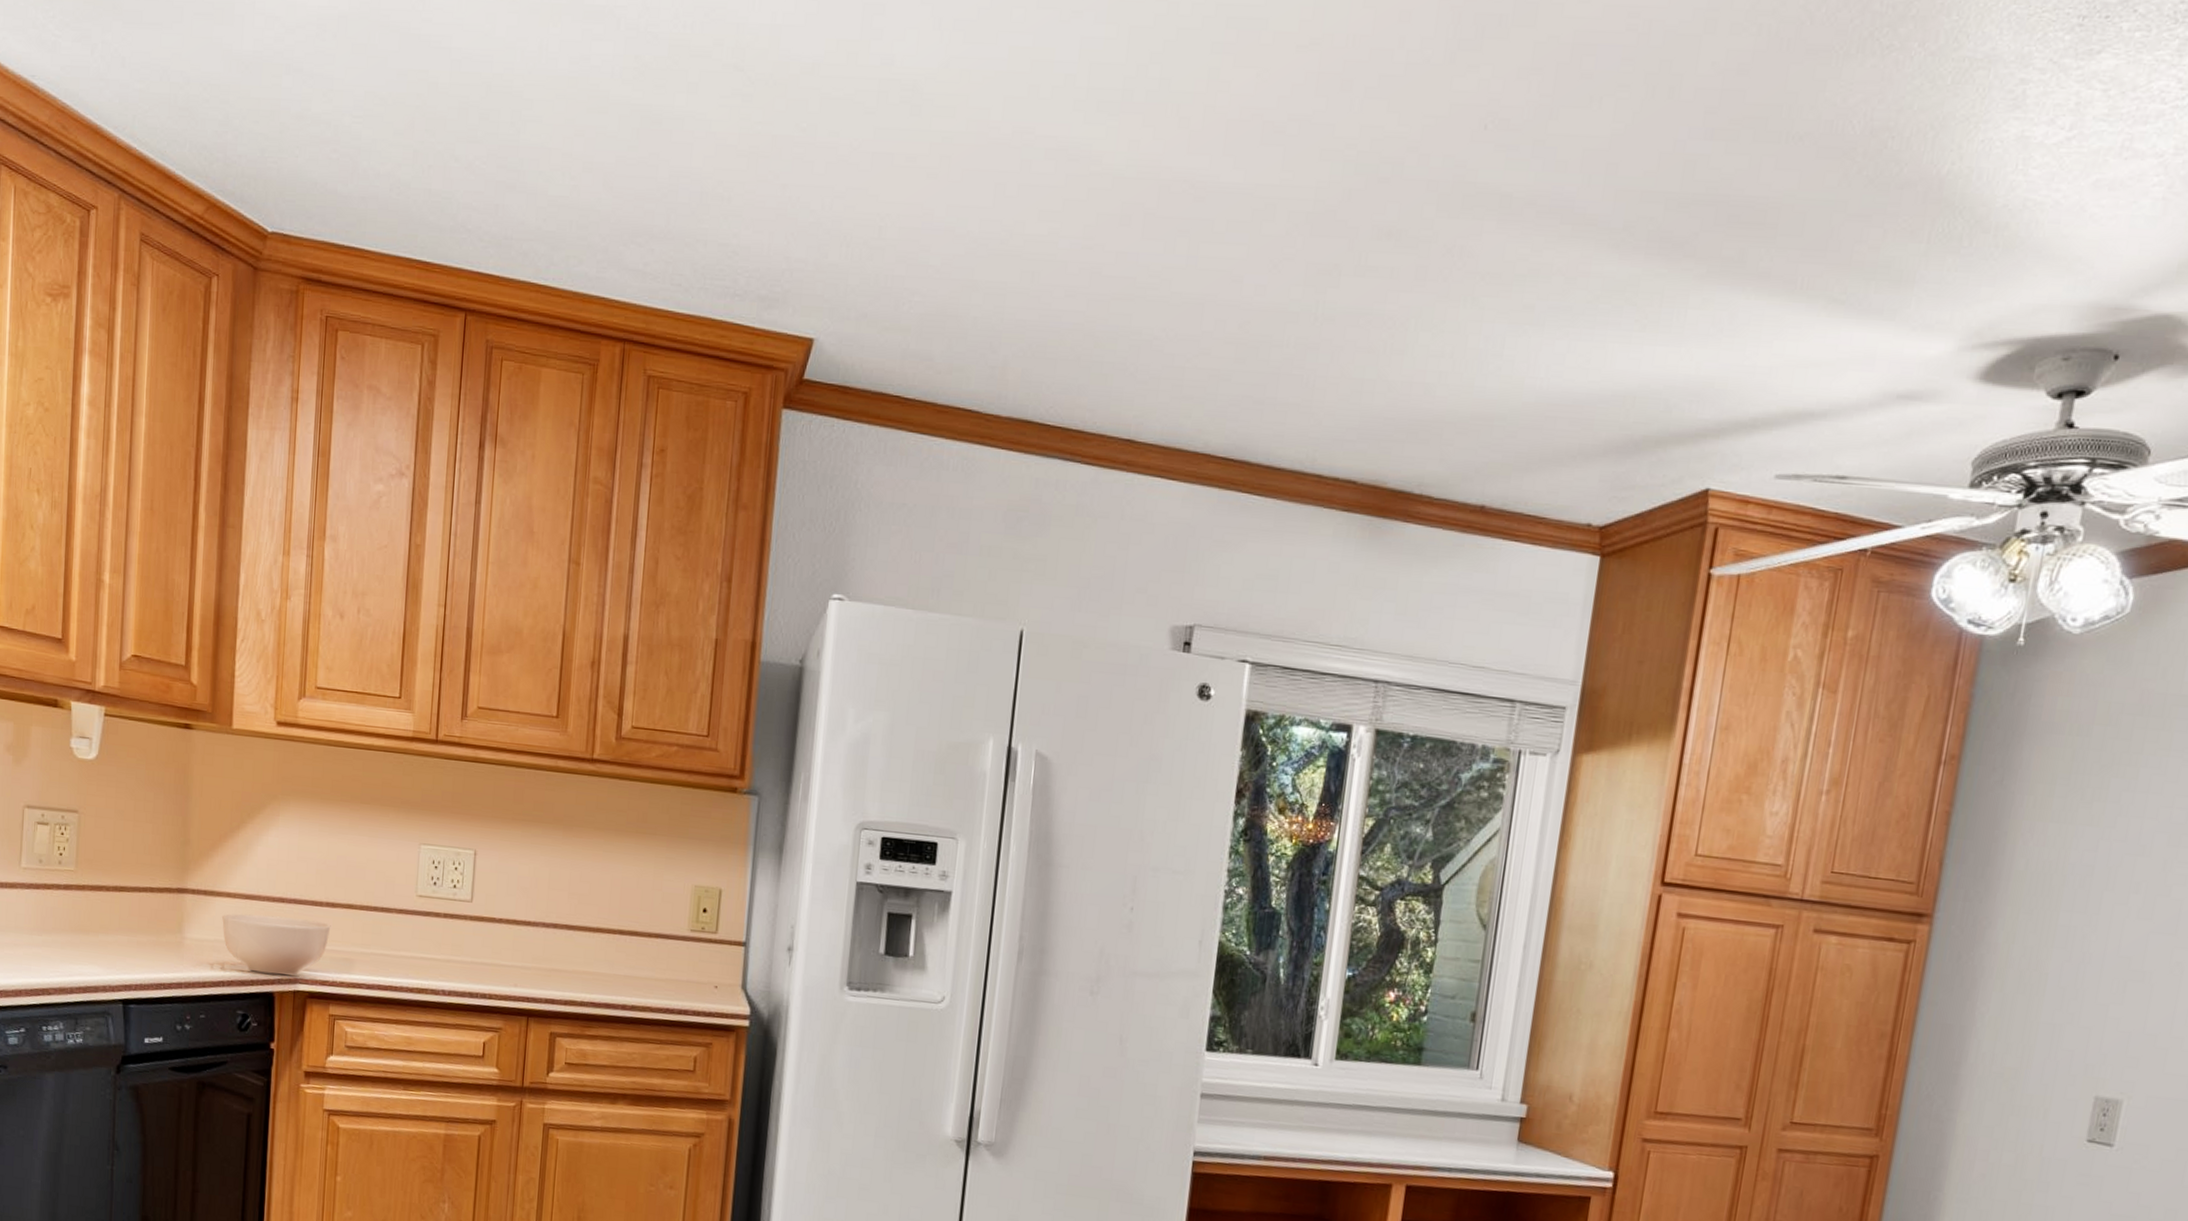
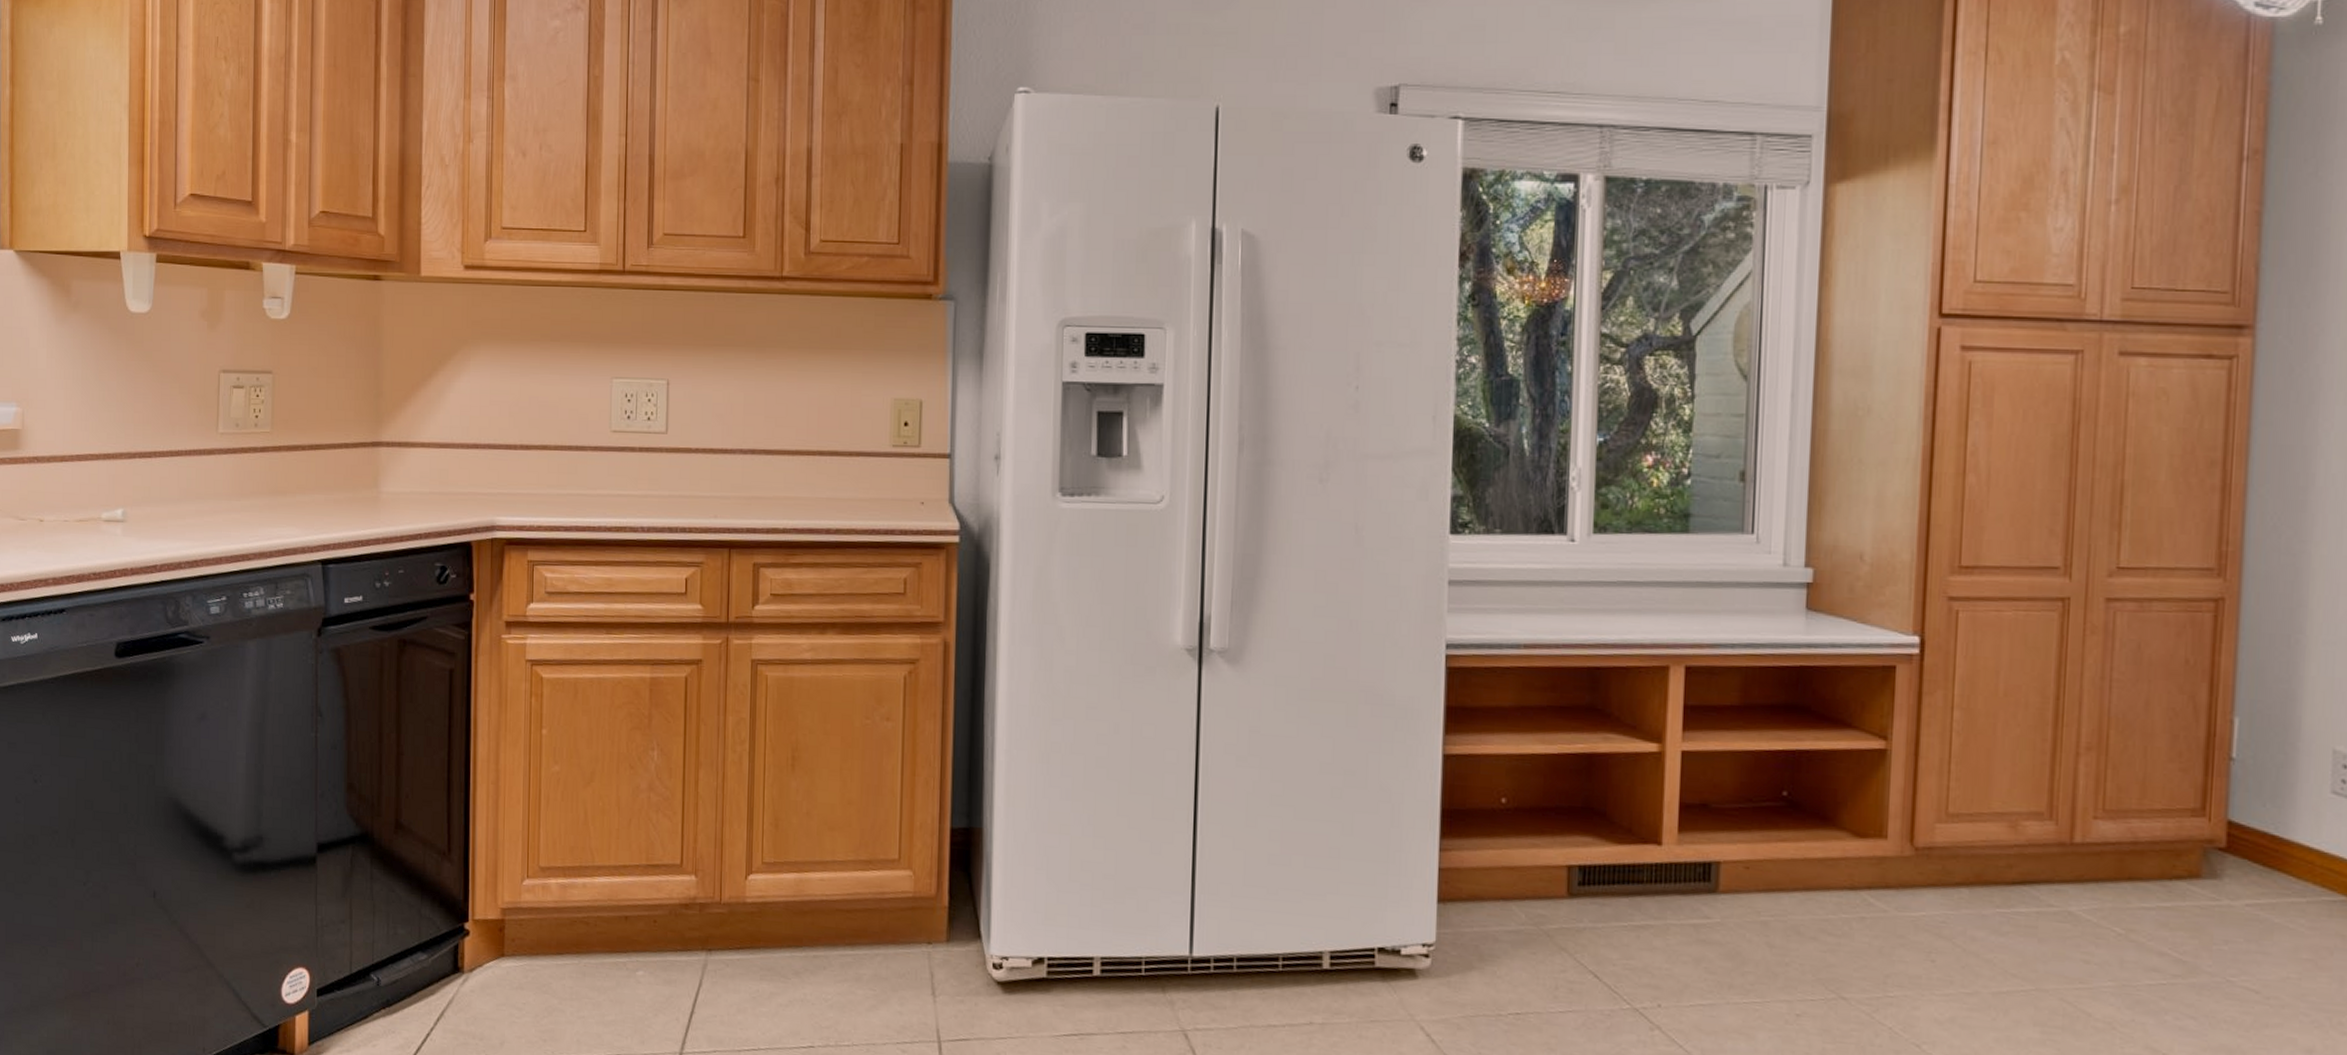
bowl: present [222,913,331,975] -> none [417,463,526,523]

